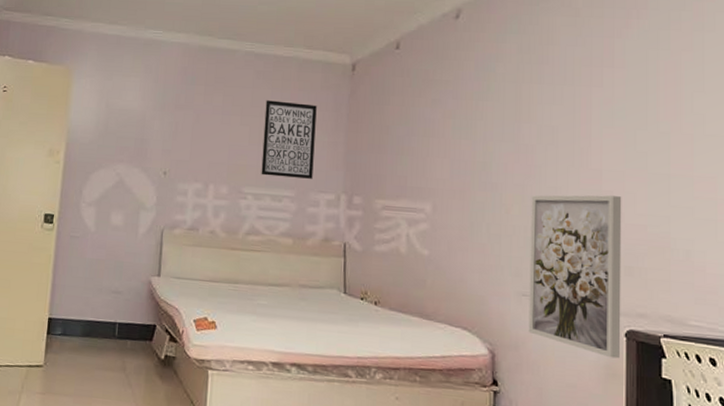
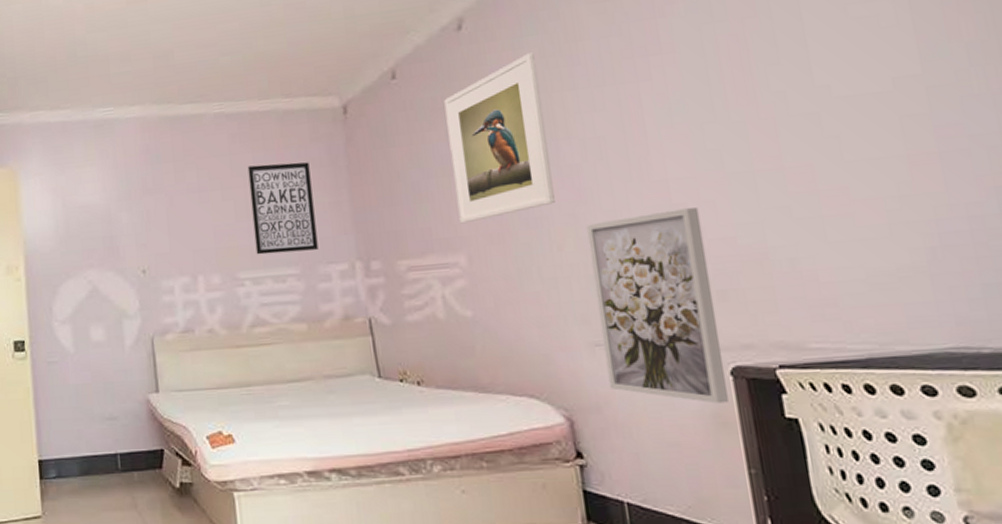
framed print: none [431,47,513,178] -> present [444,52,555,224]

